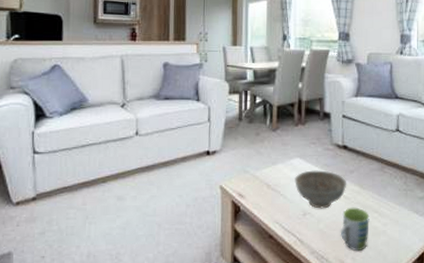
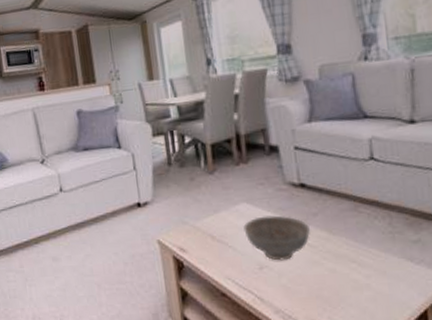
mug: present [340,207,370,252] -> none [308,257,347,310]

